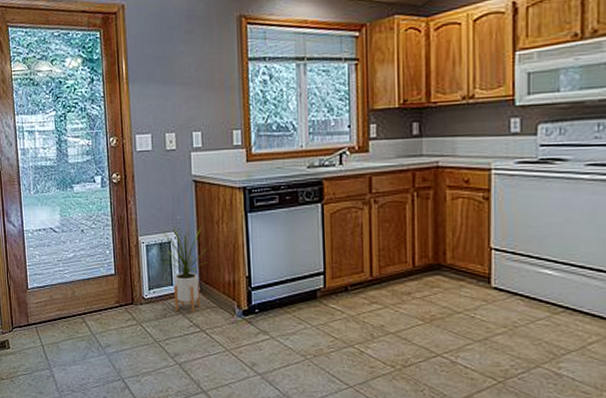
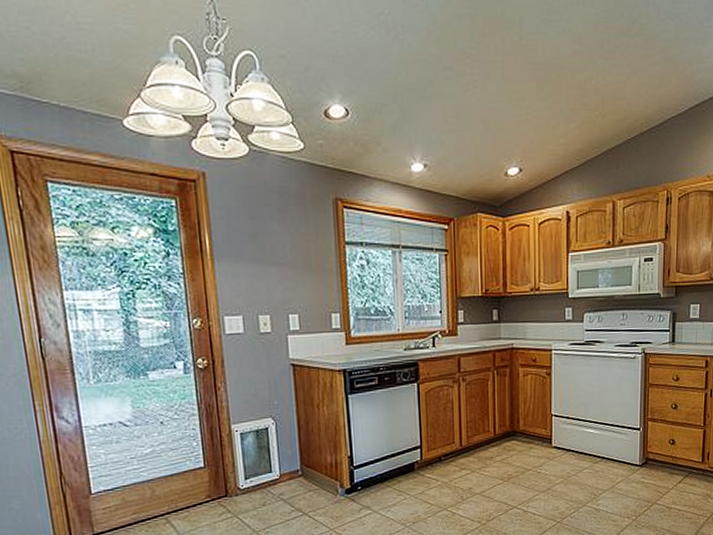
house plant: present [162,221,207,313] -> none [258,406,308,499]

